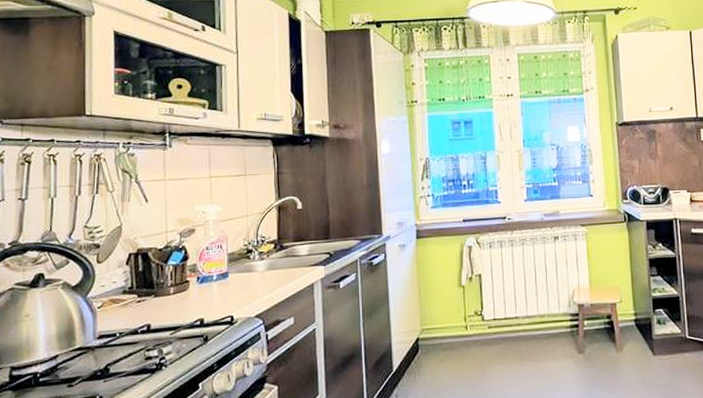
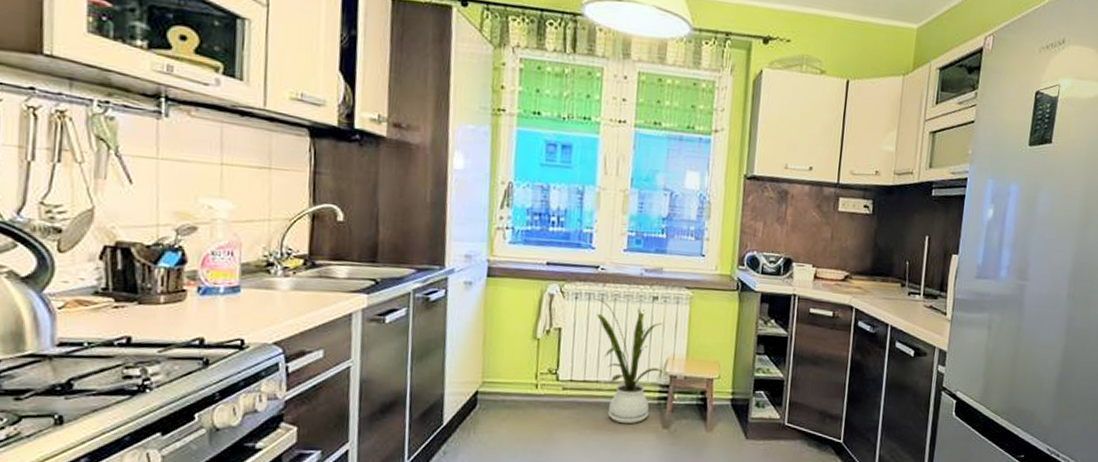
house plant: none [504,244,574,353] -> present [593,297,666,424]

